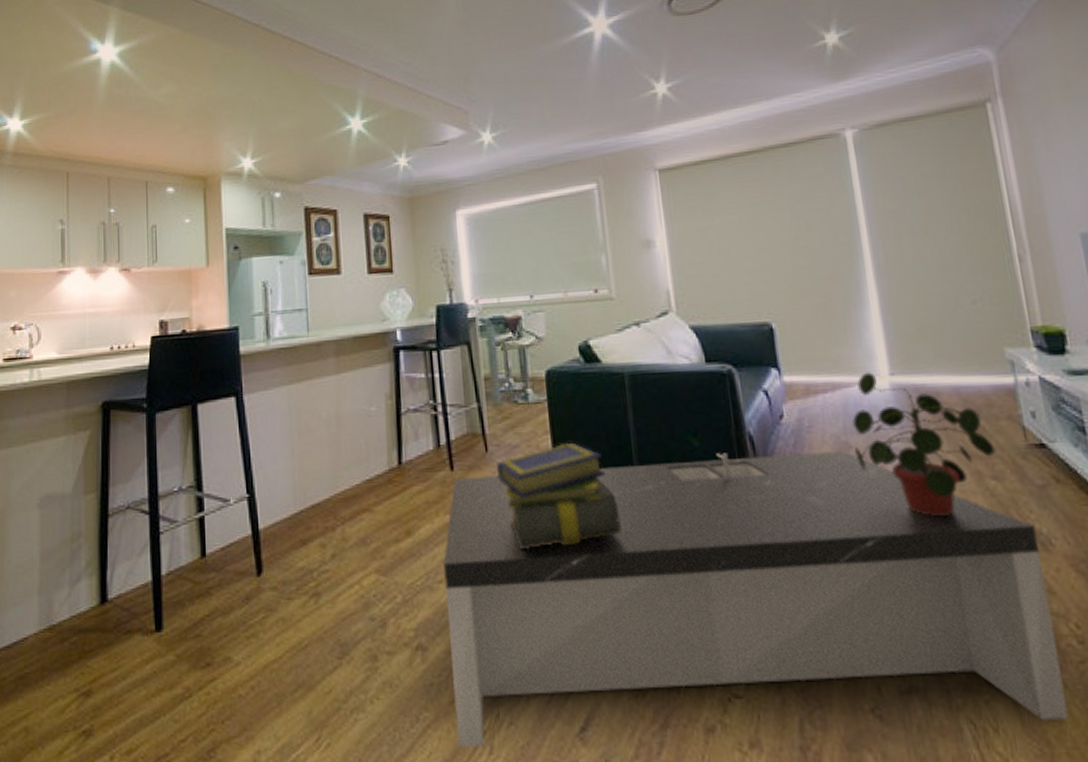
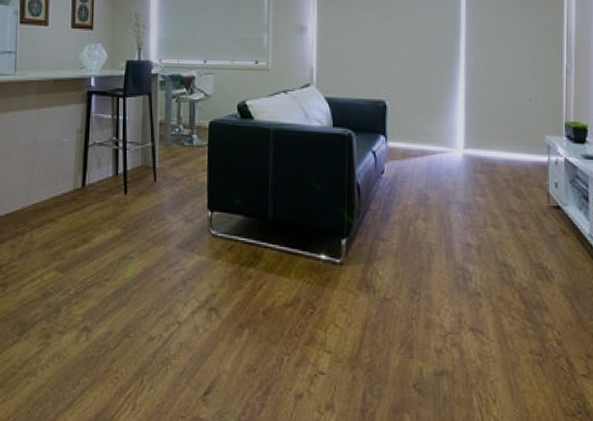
coffee table: present [443,451,1070,749] -> none [108,196,544,406]
stack of books: present [495,442,621,550] -> none [161,179,253,259]
potted plant: present [851,372,996,517] -> none [431,144,527,253]

